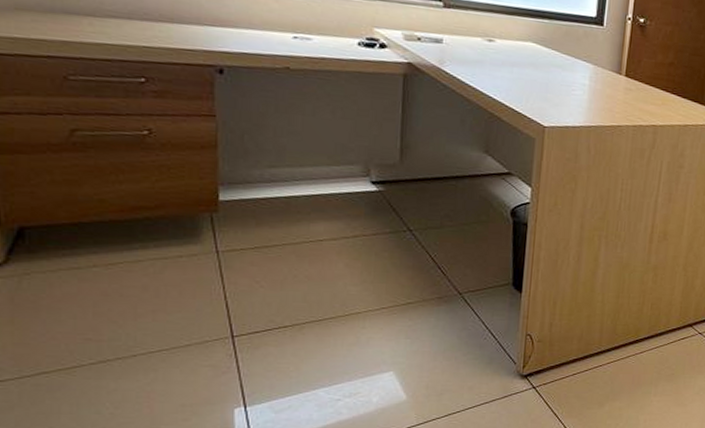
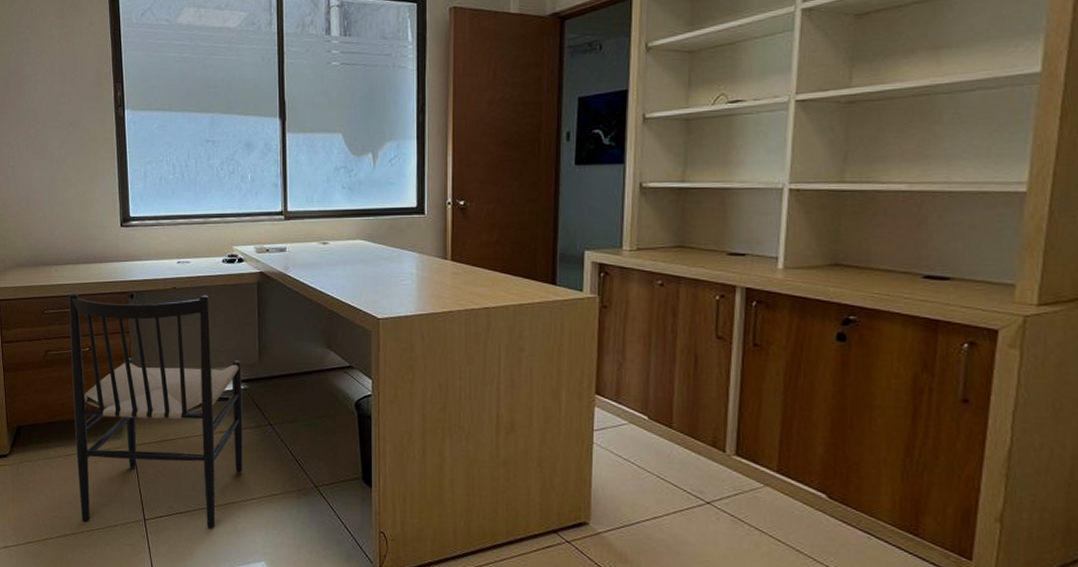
chair: none [113,58,377,344] -> present [68,294,243,529]

